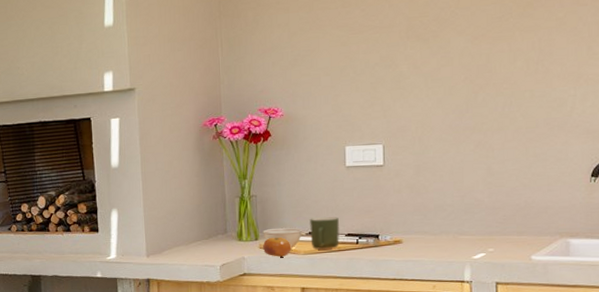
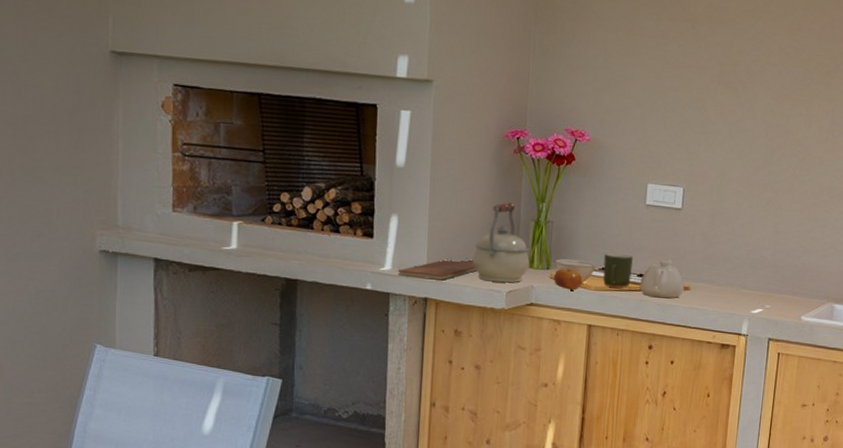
chopping board: none [121,240,191,263] -> present [397,258,477,281]
kettle: none [185,184,239,258] -> present [472,203,530,283]
teapot: none [348,215,396,255] -> present [639,258,685,299]

